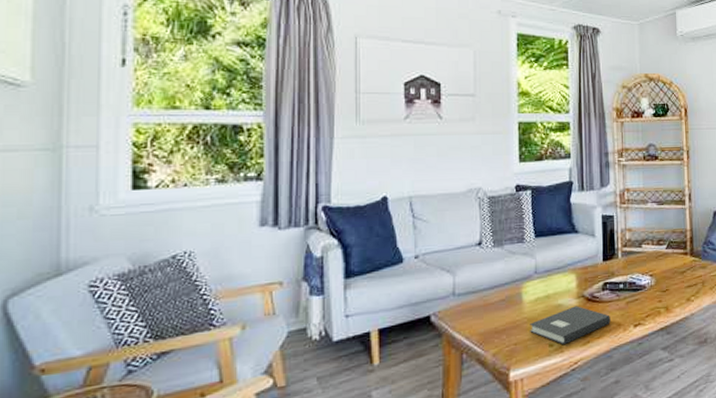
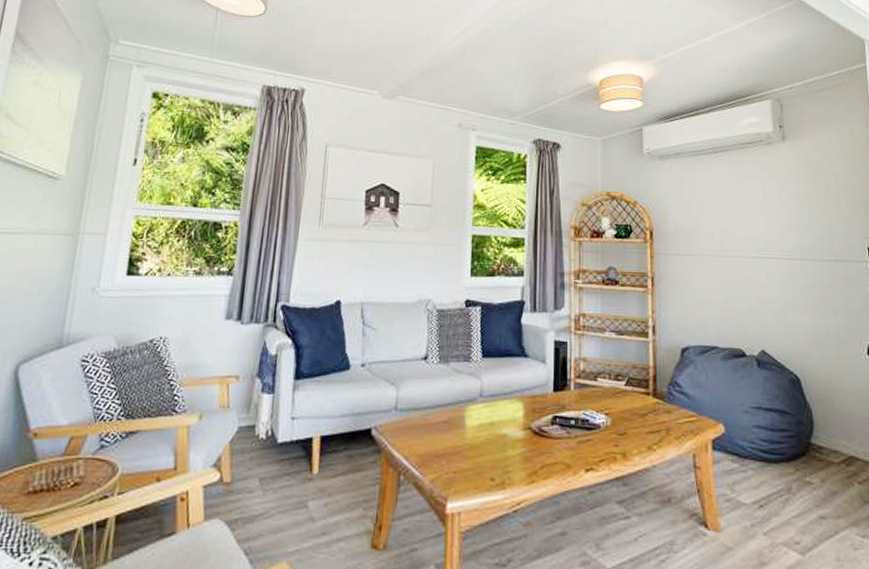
book: present [530,305,610,344] -> none [471,438,559,480]

